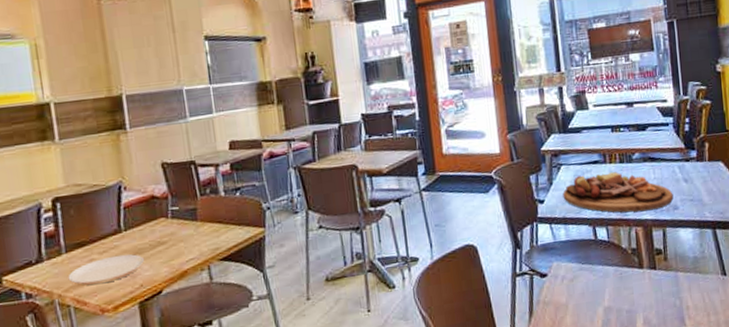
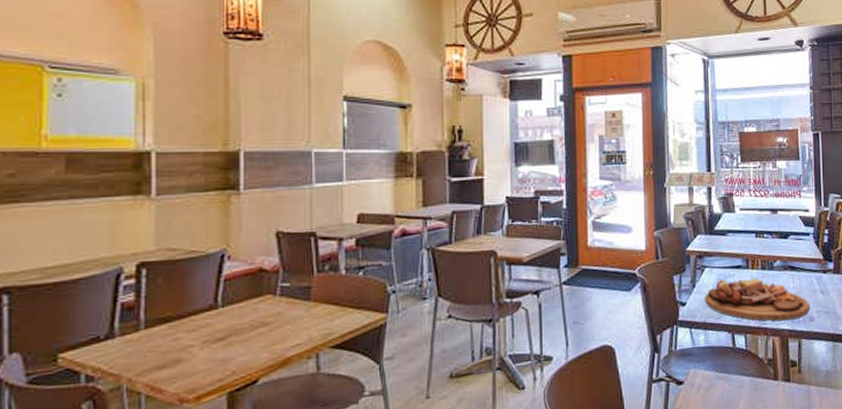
plate: present [68,254,145,286] -> none [143,334,242,370]

